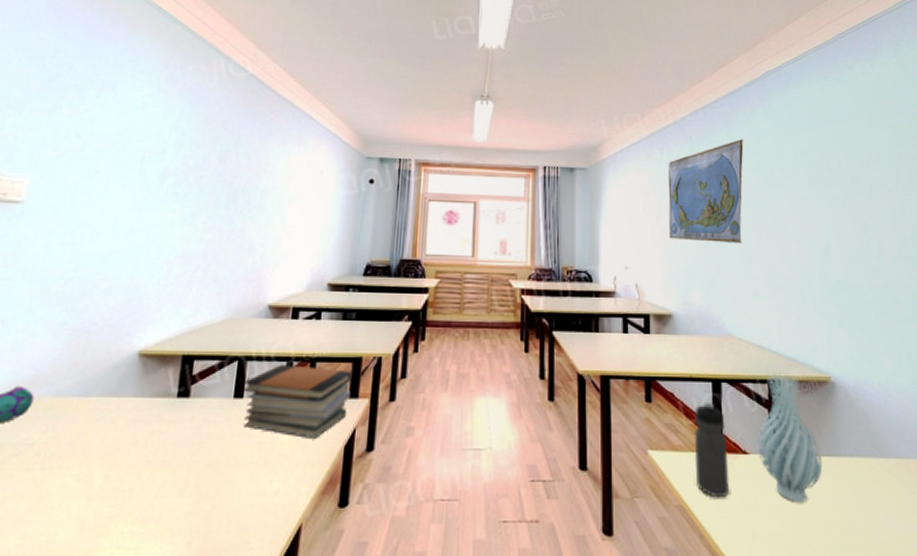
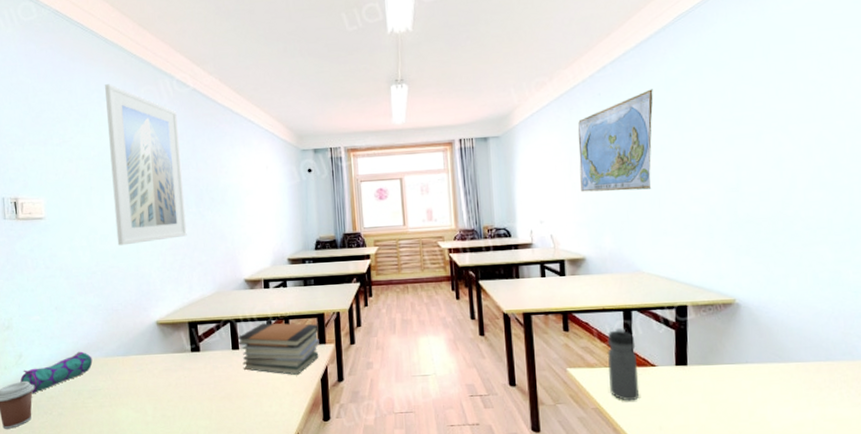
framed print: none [112,56,226,247] -> present [105,84,187,246]
vase: present [757,372,823,502] -> none [664,299,725,401]

